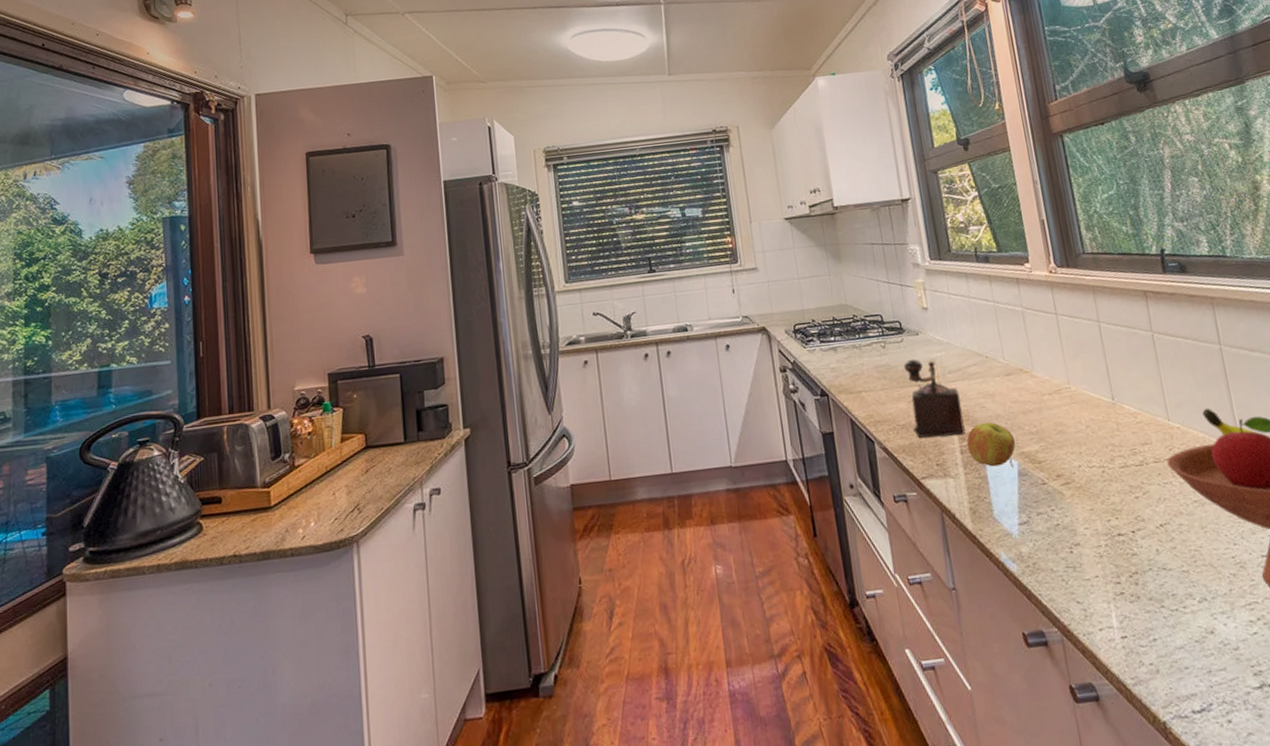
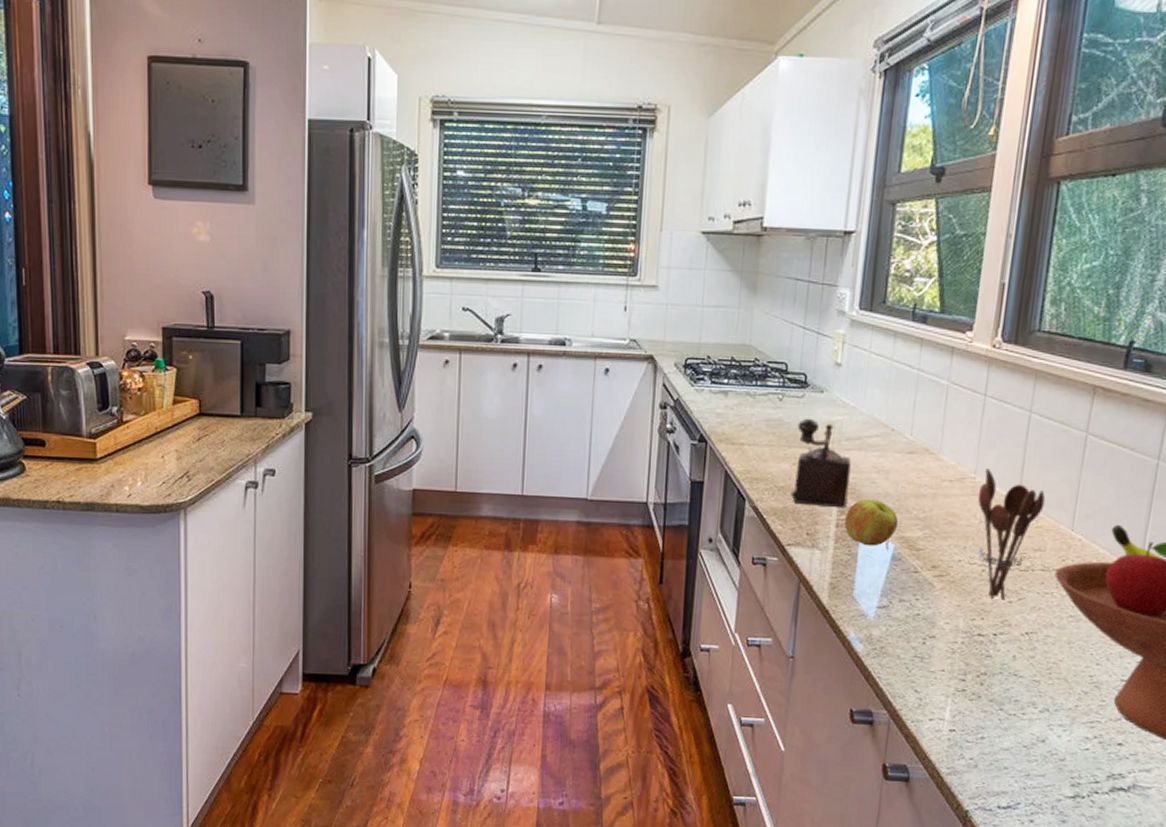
utensil holder: none [1076,377,1138,499] -> present [978,468,1046,601]

